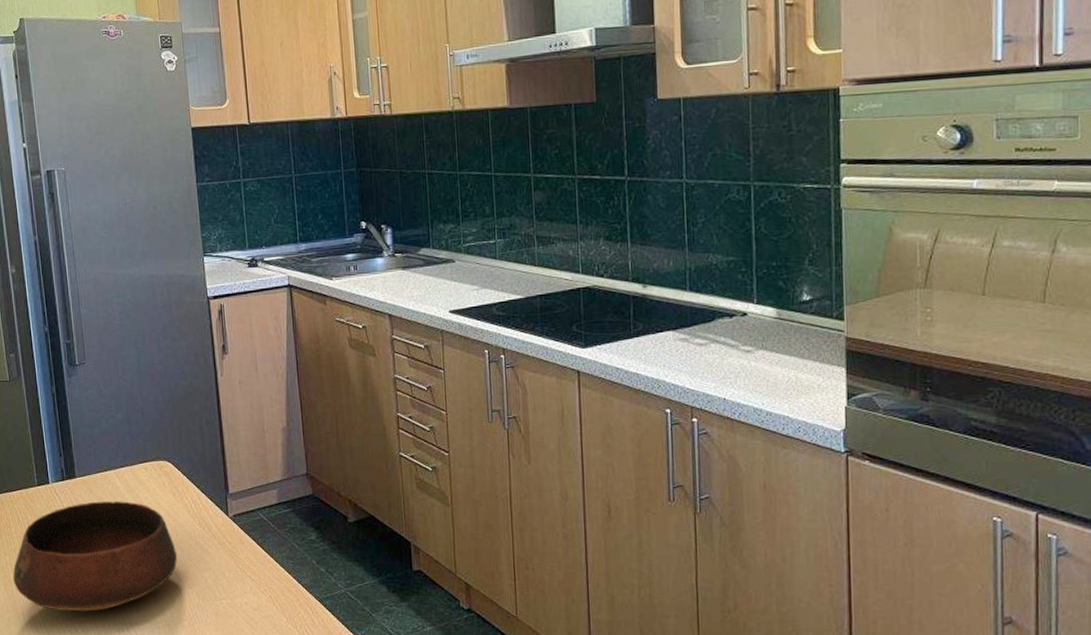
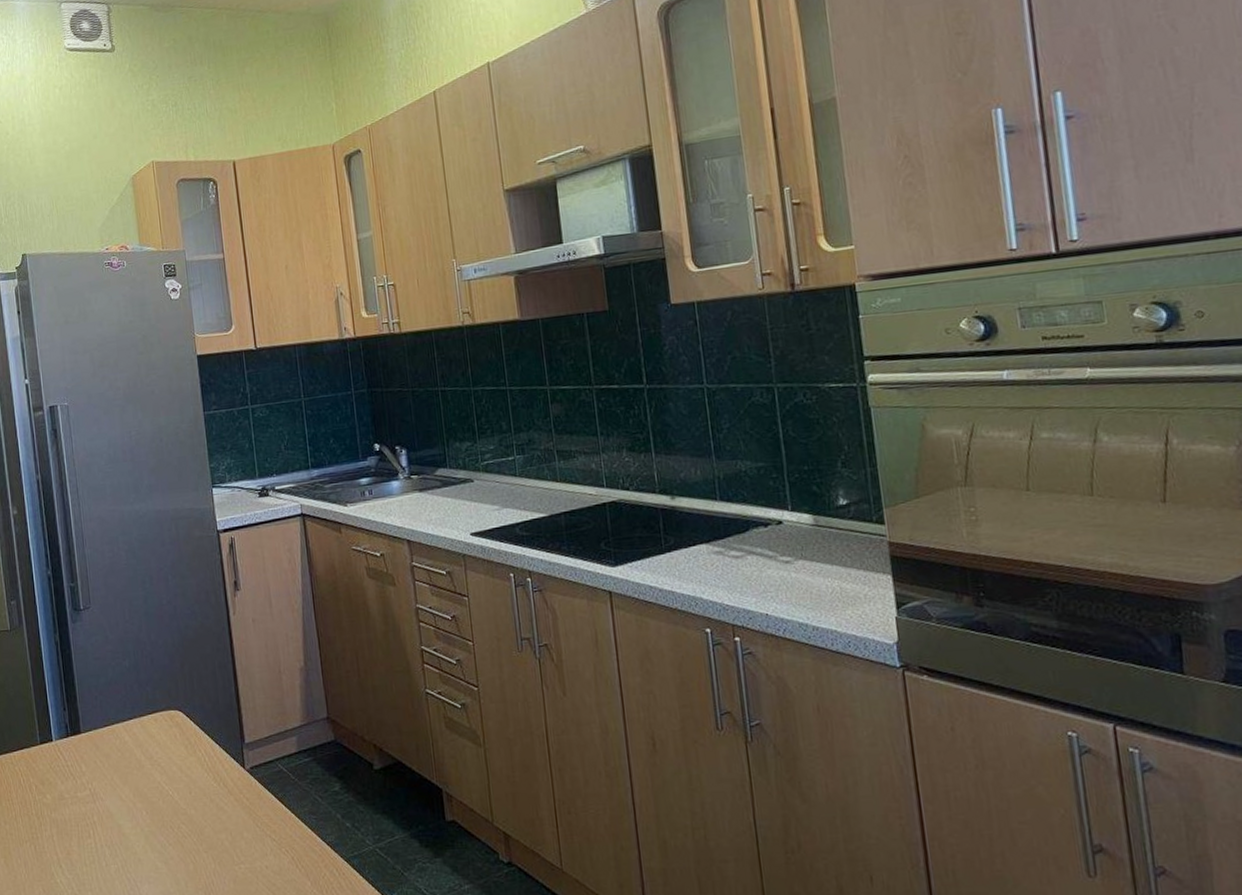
bowl: present [13,501,178,612] -> none [13,757,191,885]

